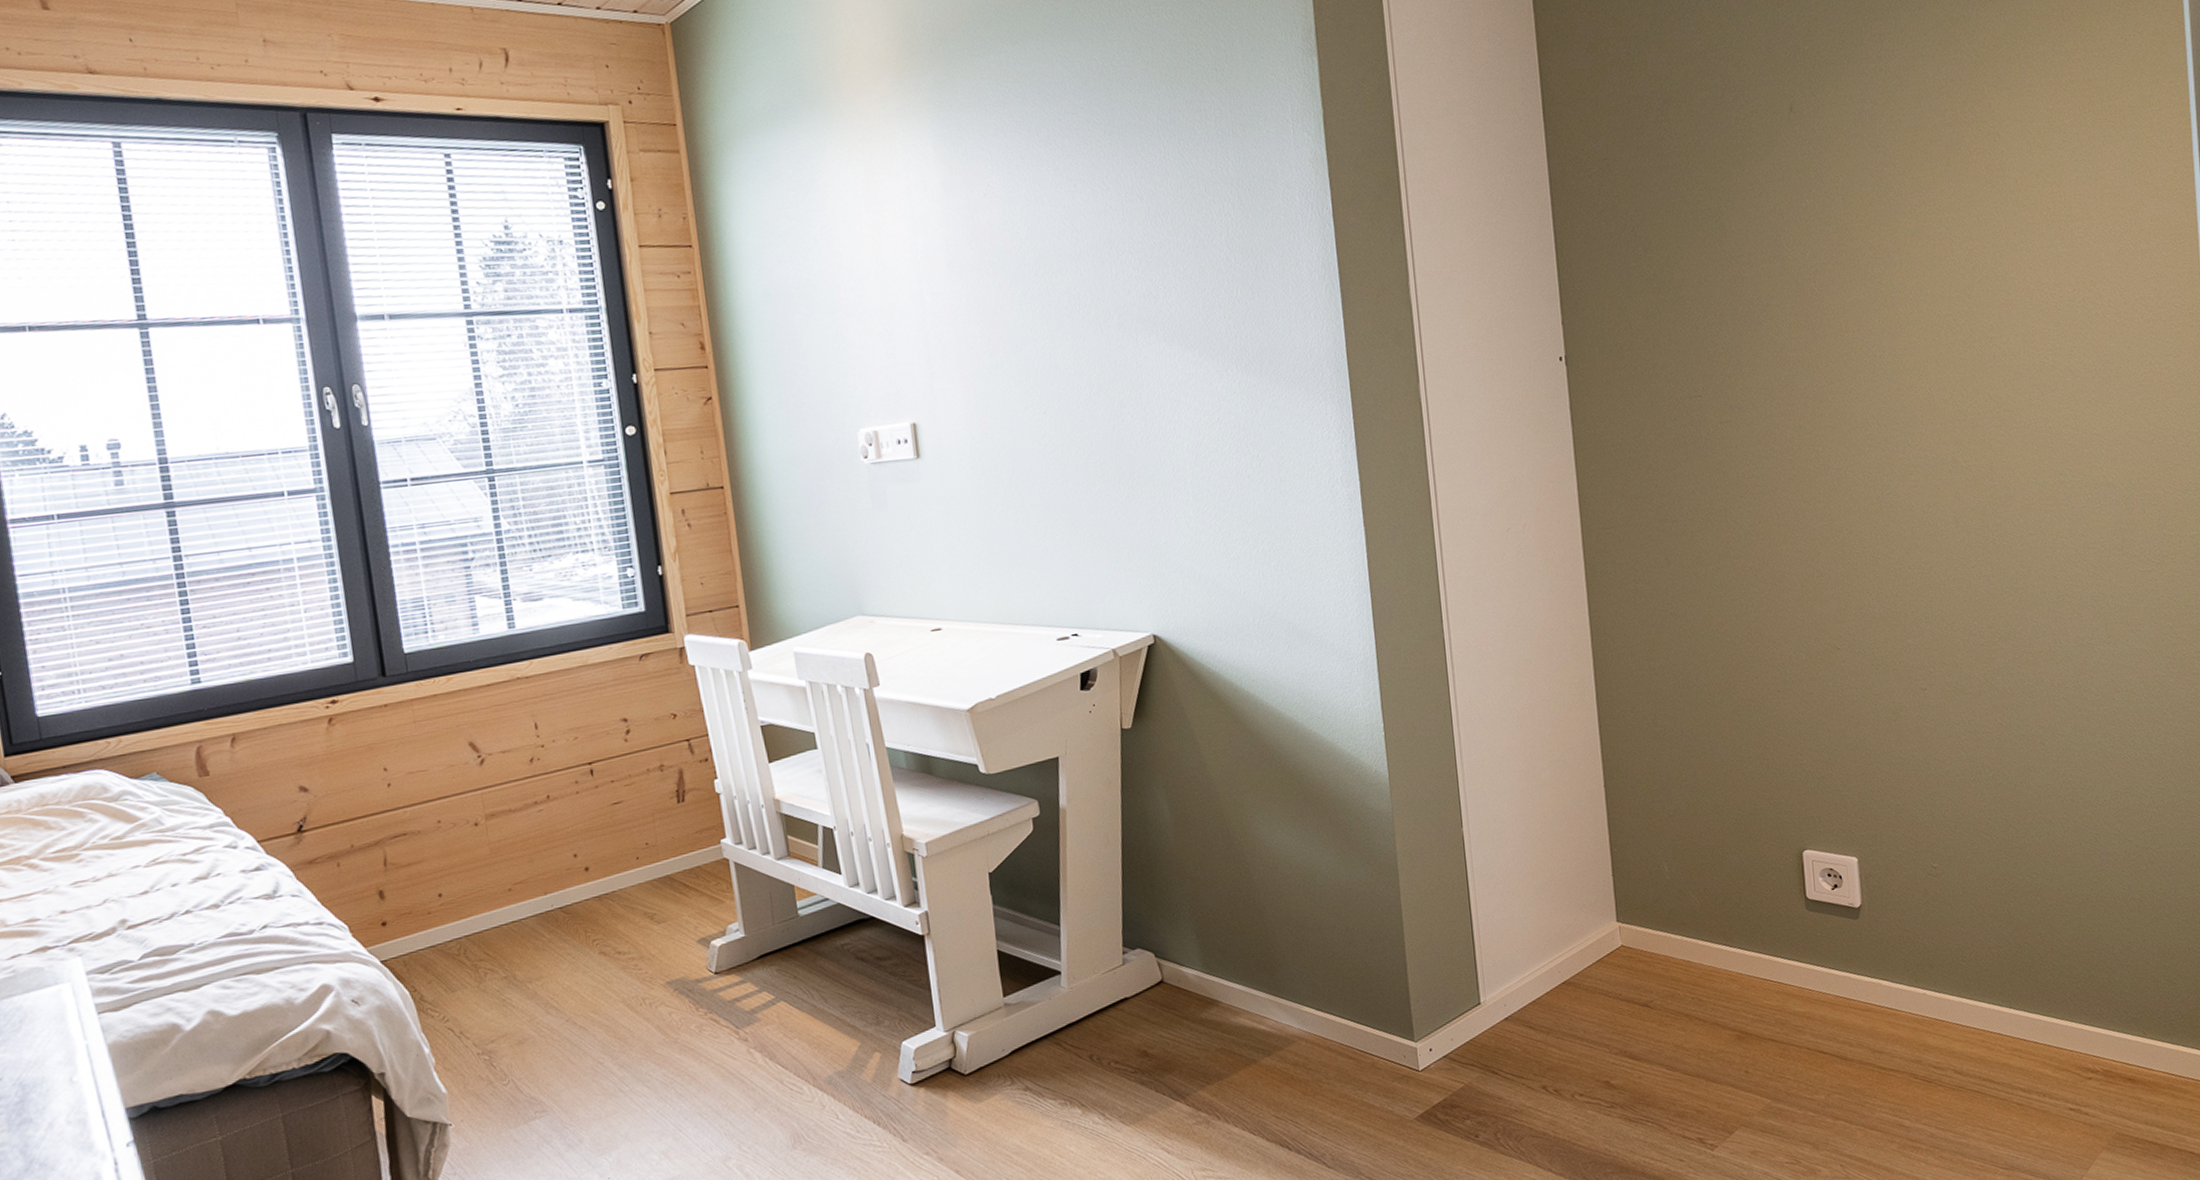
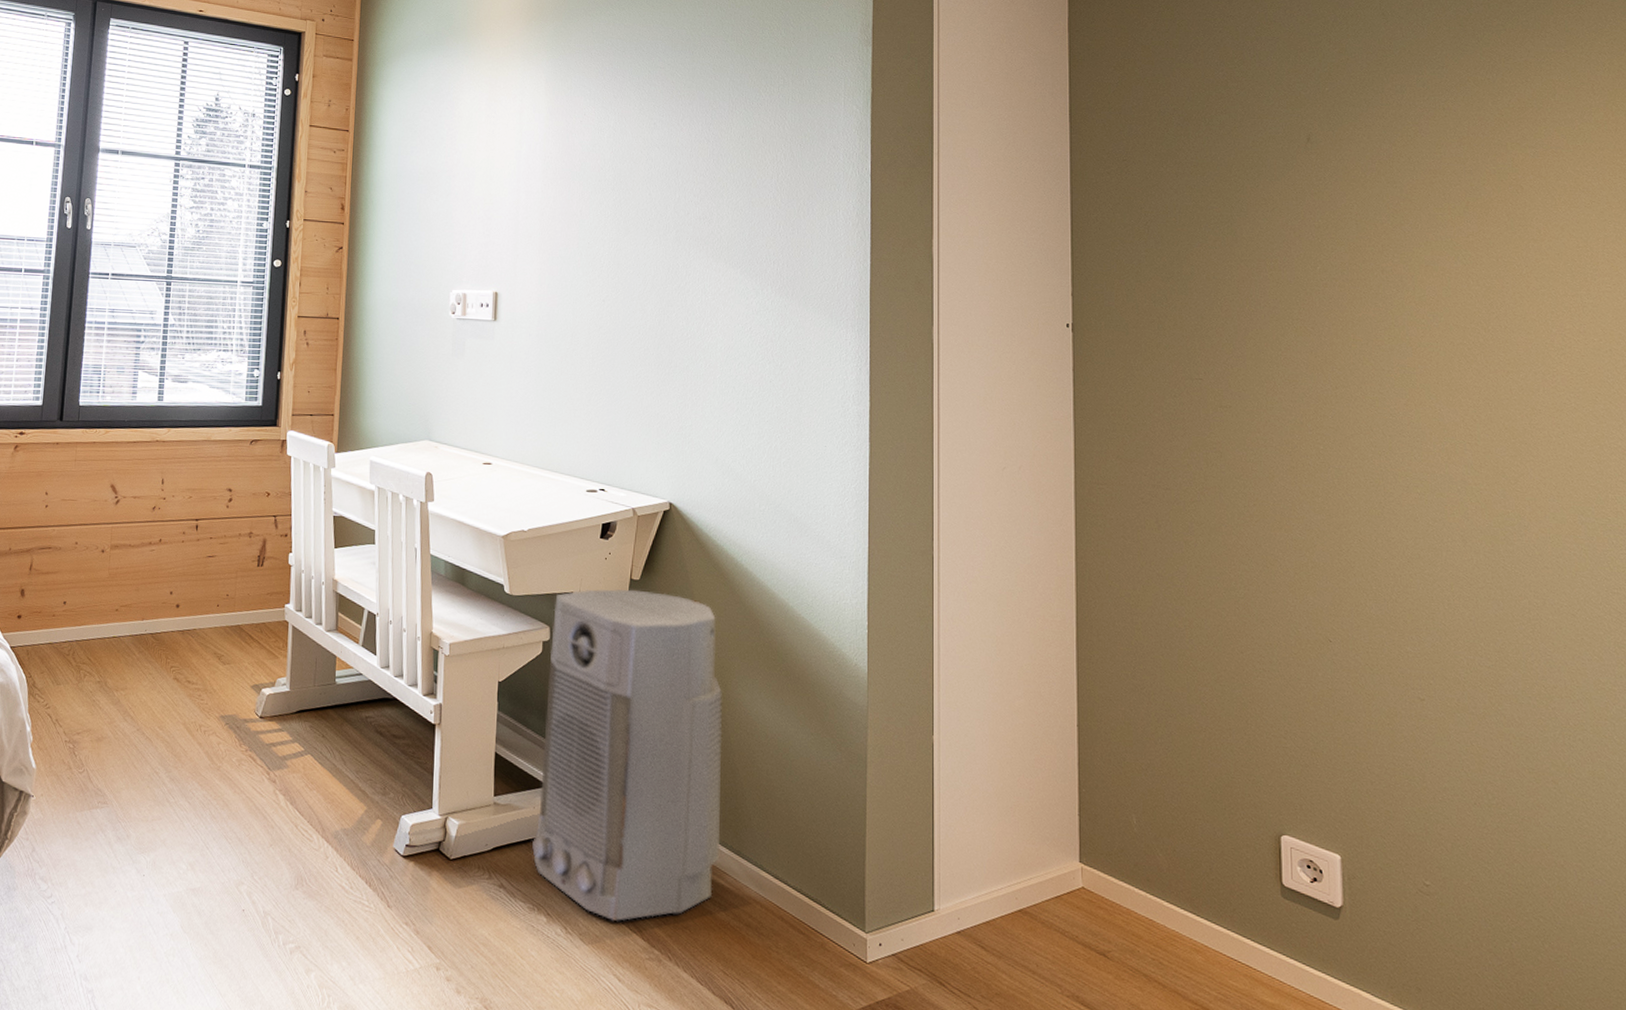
air purifier: none [1039,736,1258,1096] -> present [532,589,723,922]

